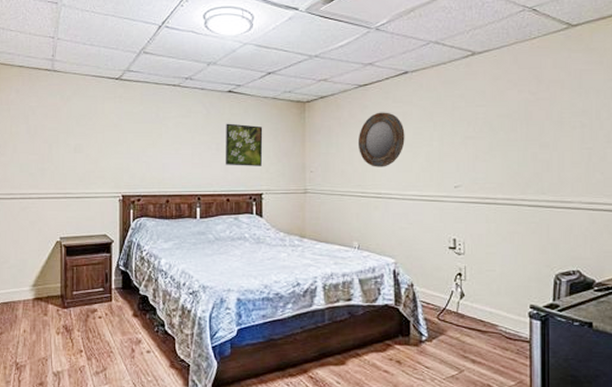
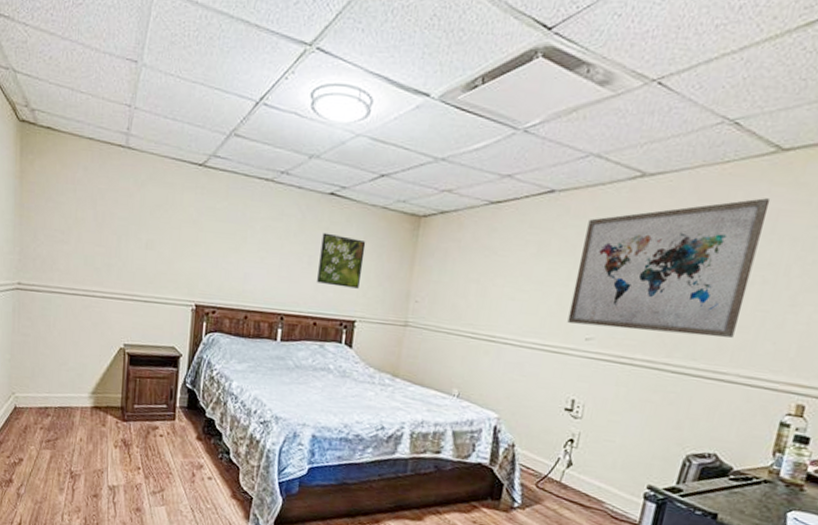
home mirror: present [357,112,405,167] -> none [477,238,538,306]
wall art: none [437,62,573,175] -> present [567,198,771,338]

